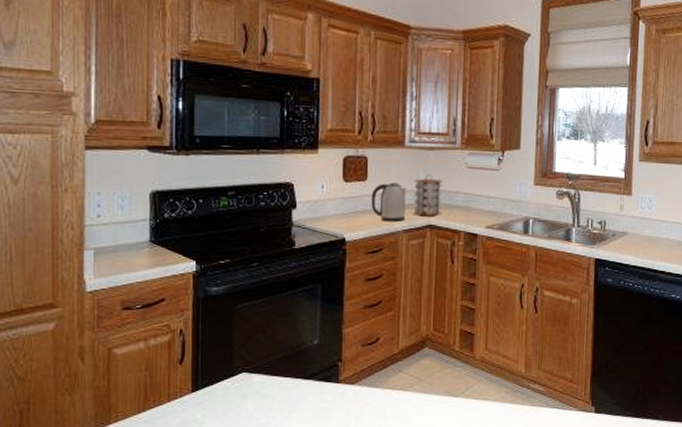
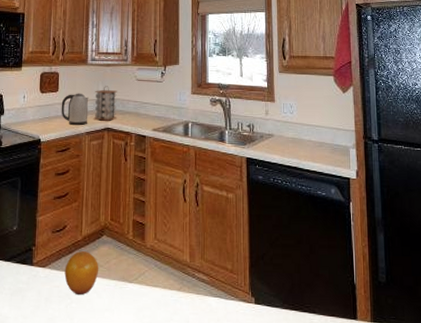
fruit: none [378,365,420,413] -> present [64,251,99,296]

